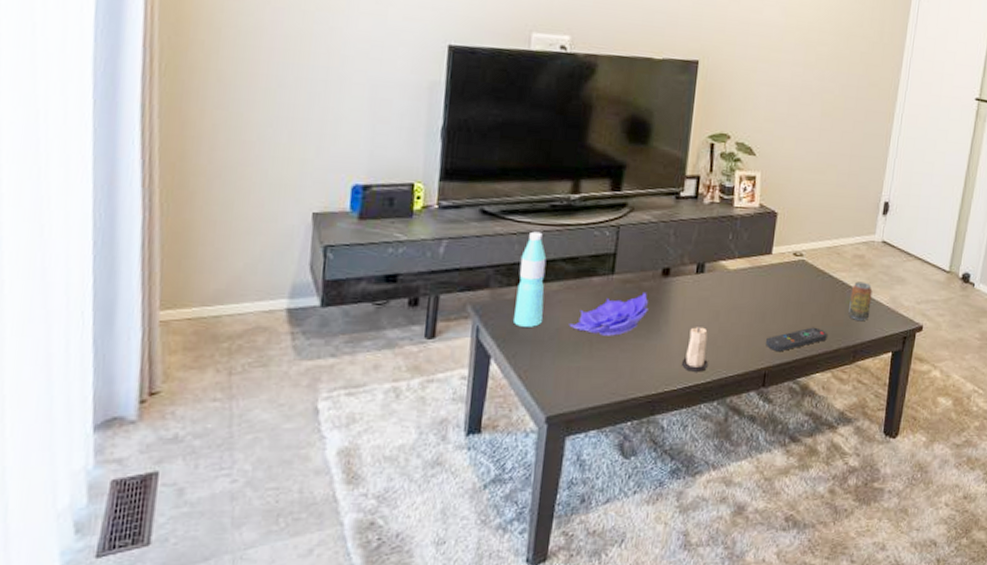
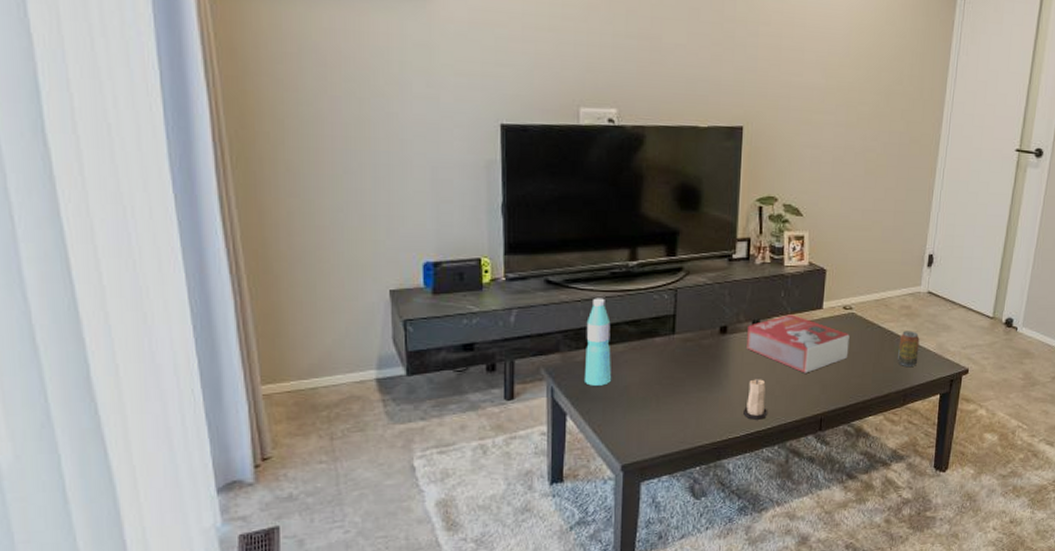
decorative bowl: present [569,293,649,336] -> none [636,350,709,391]
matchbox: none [689,258,799,323] -> present [747,314,850,373]
remote control: present [766,327,827,352] -> none [821,374,878,399]

